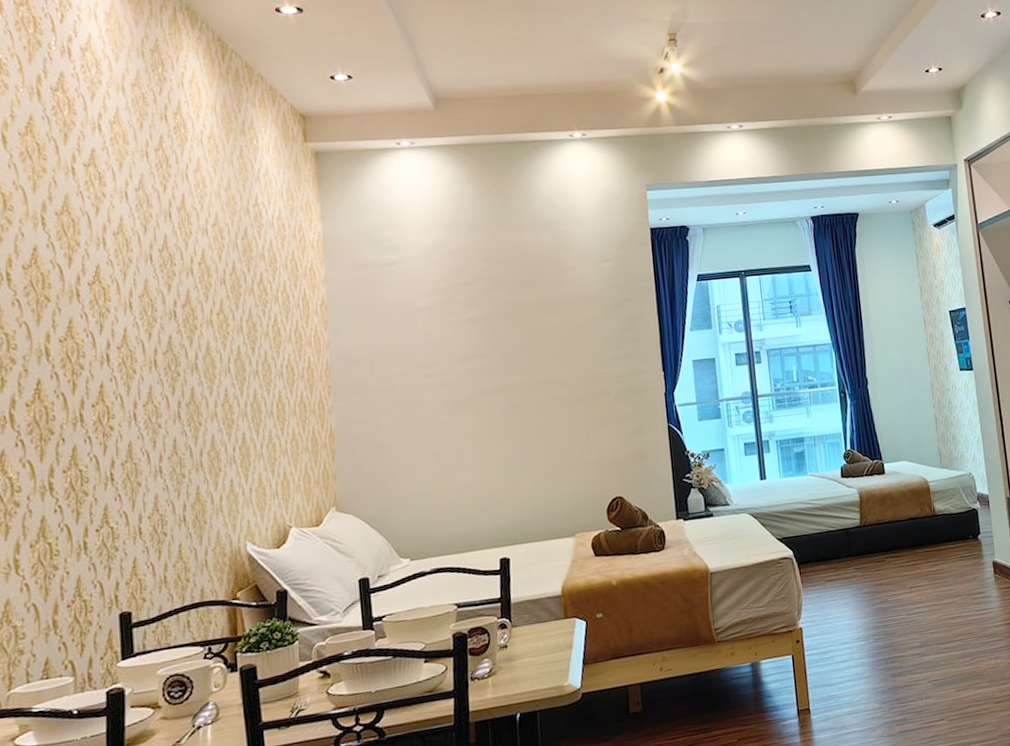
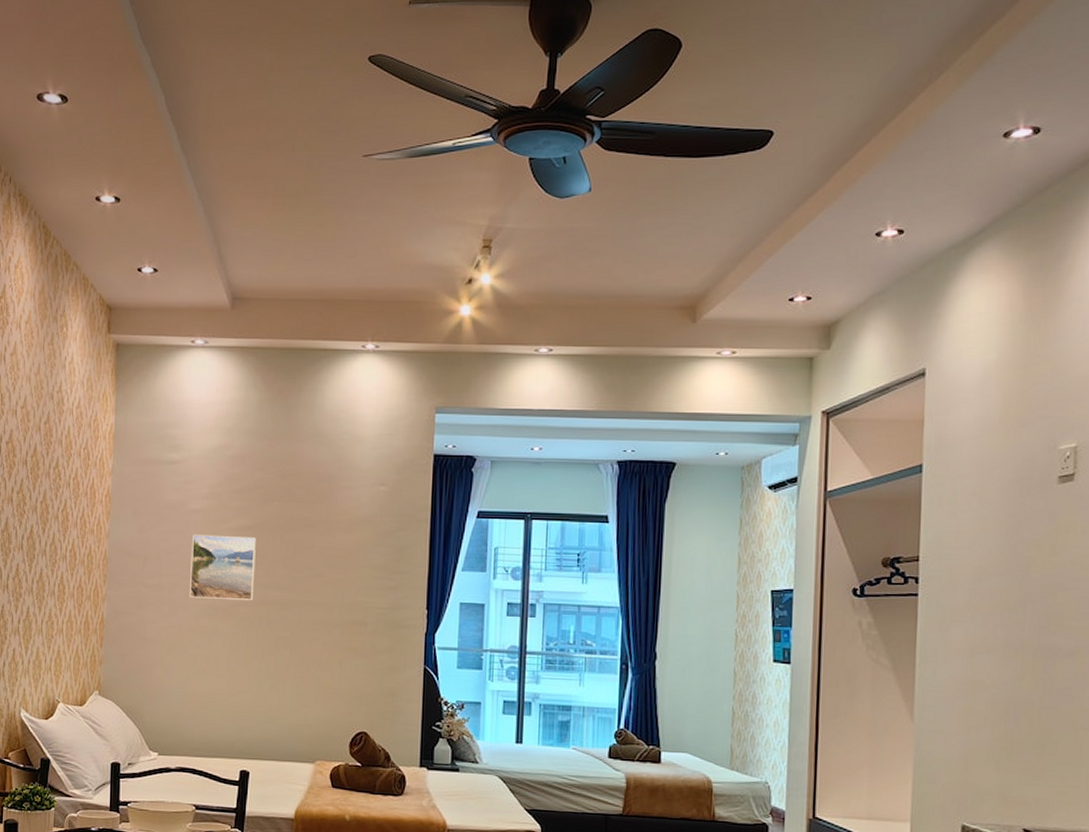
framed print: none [421,326,492,396] -> present [190,534,256,601]

